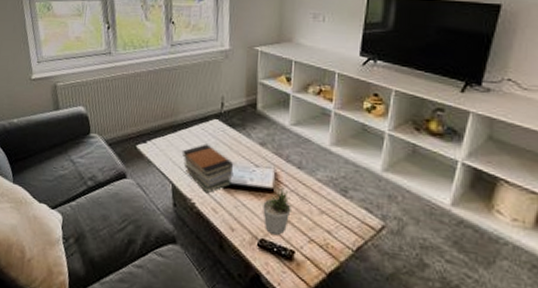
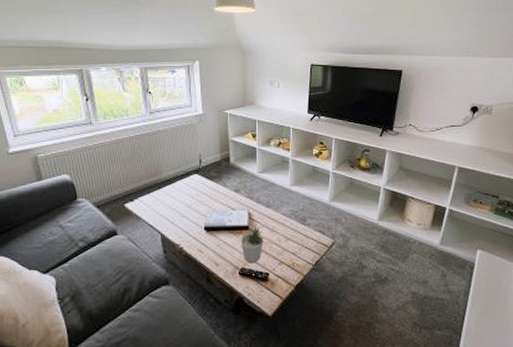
book stack: present [181,143,234,194] -> none [167,196,214,238]

